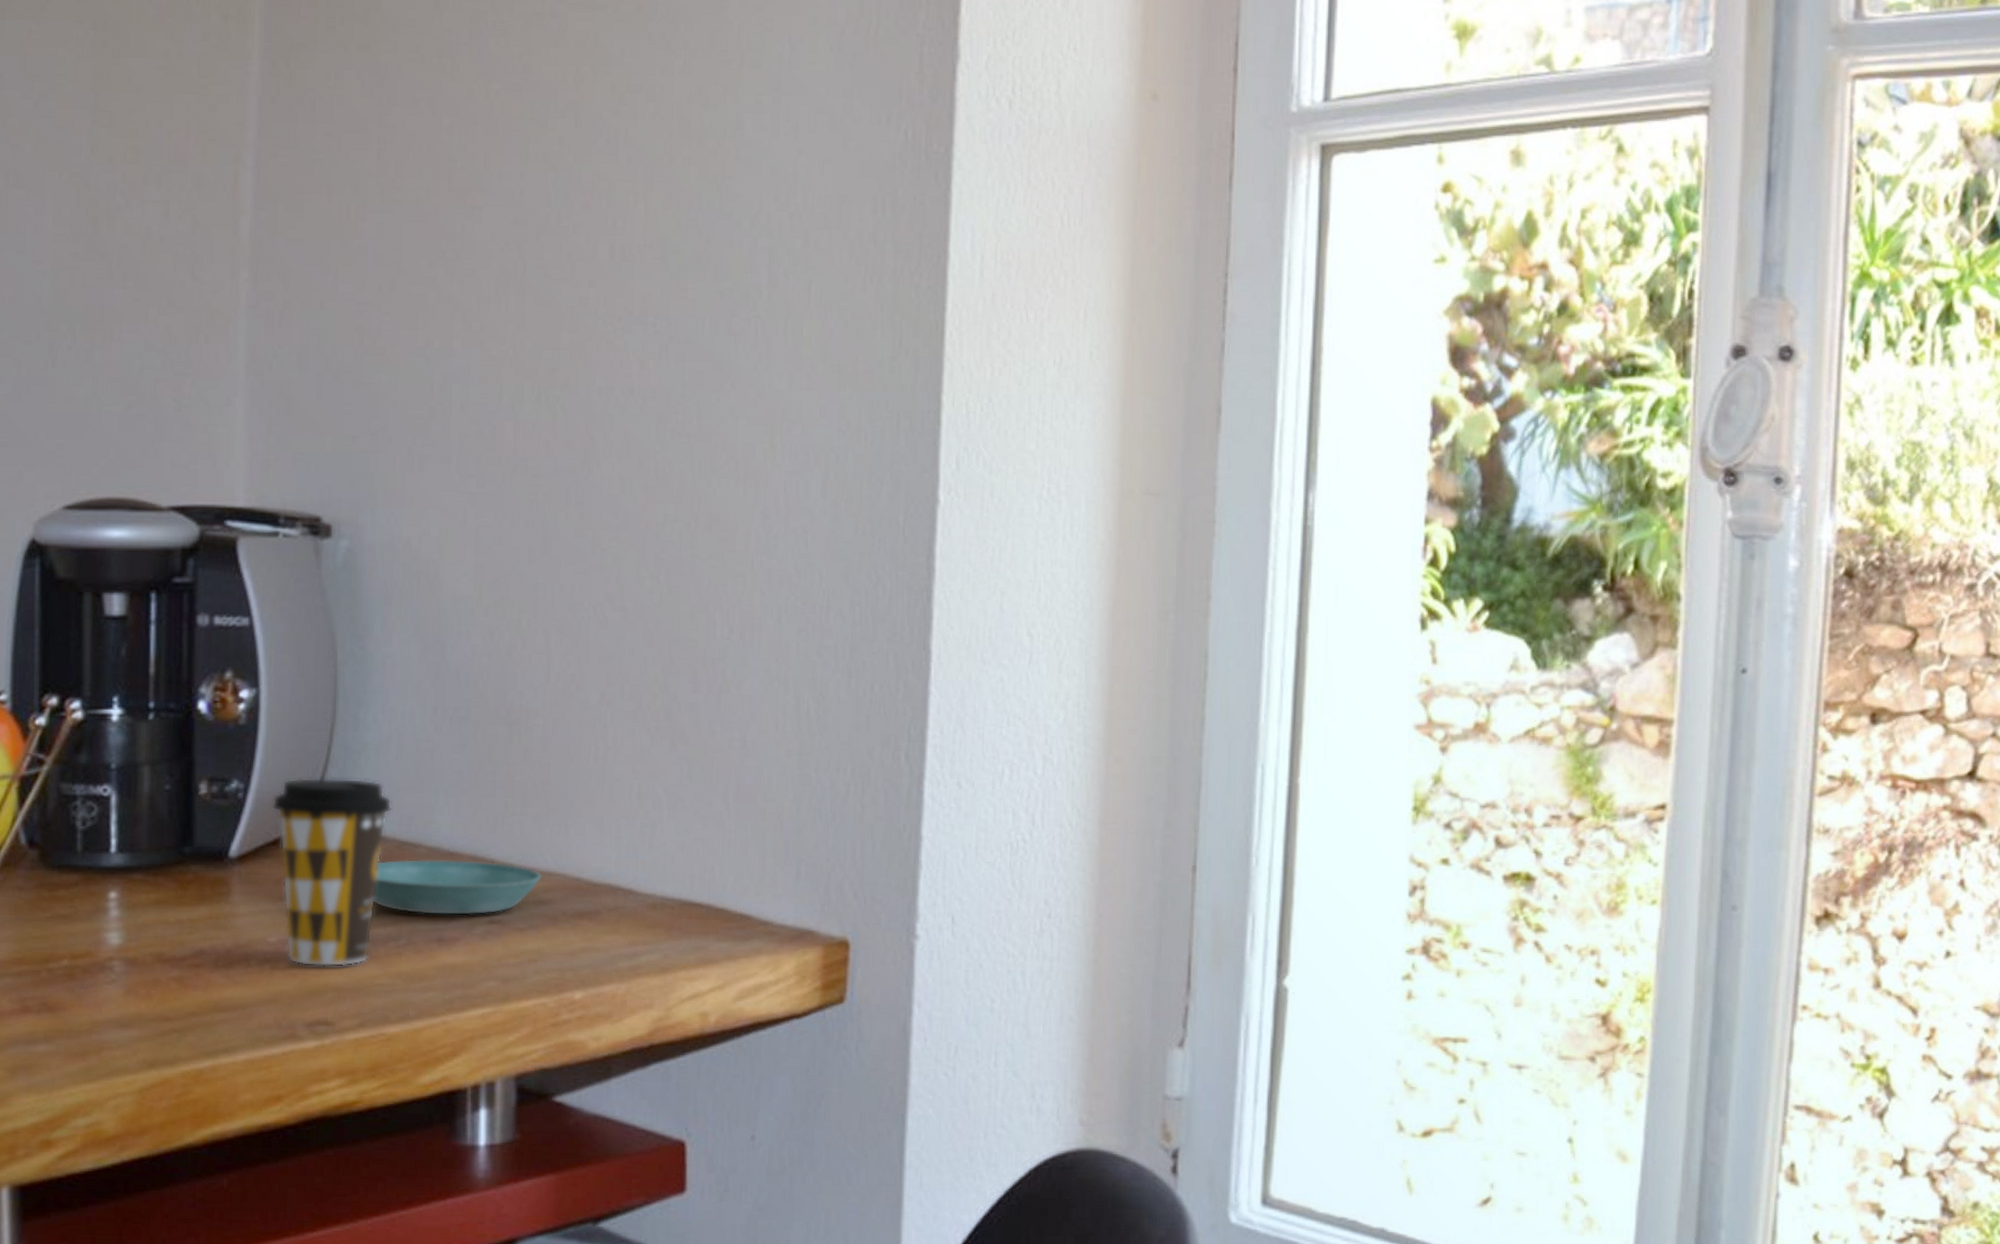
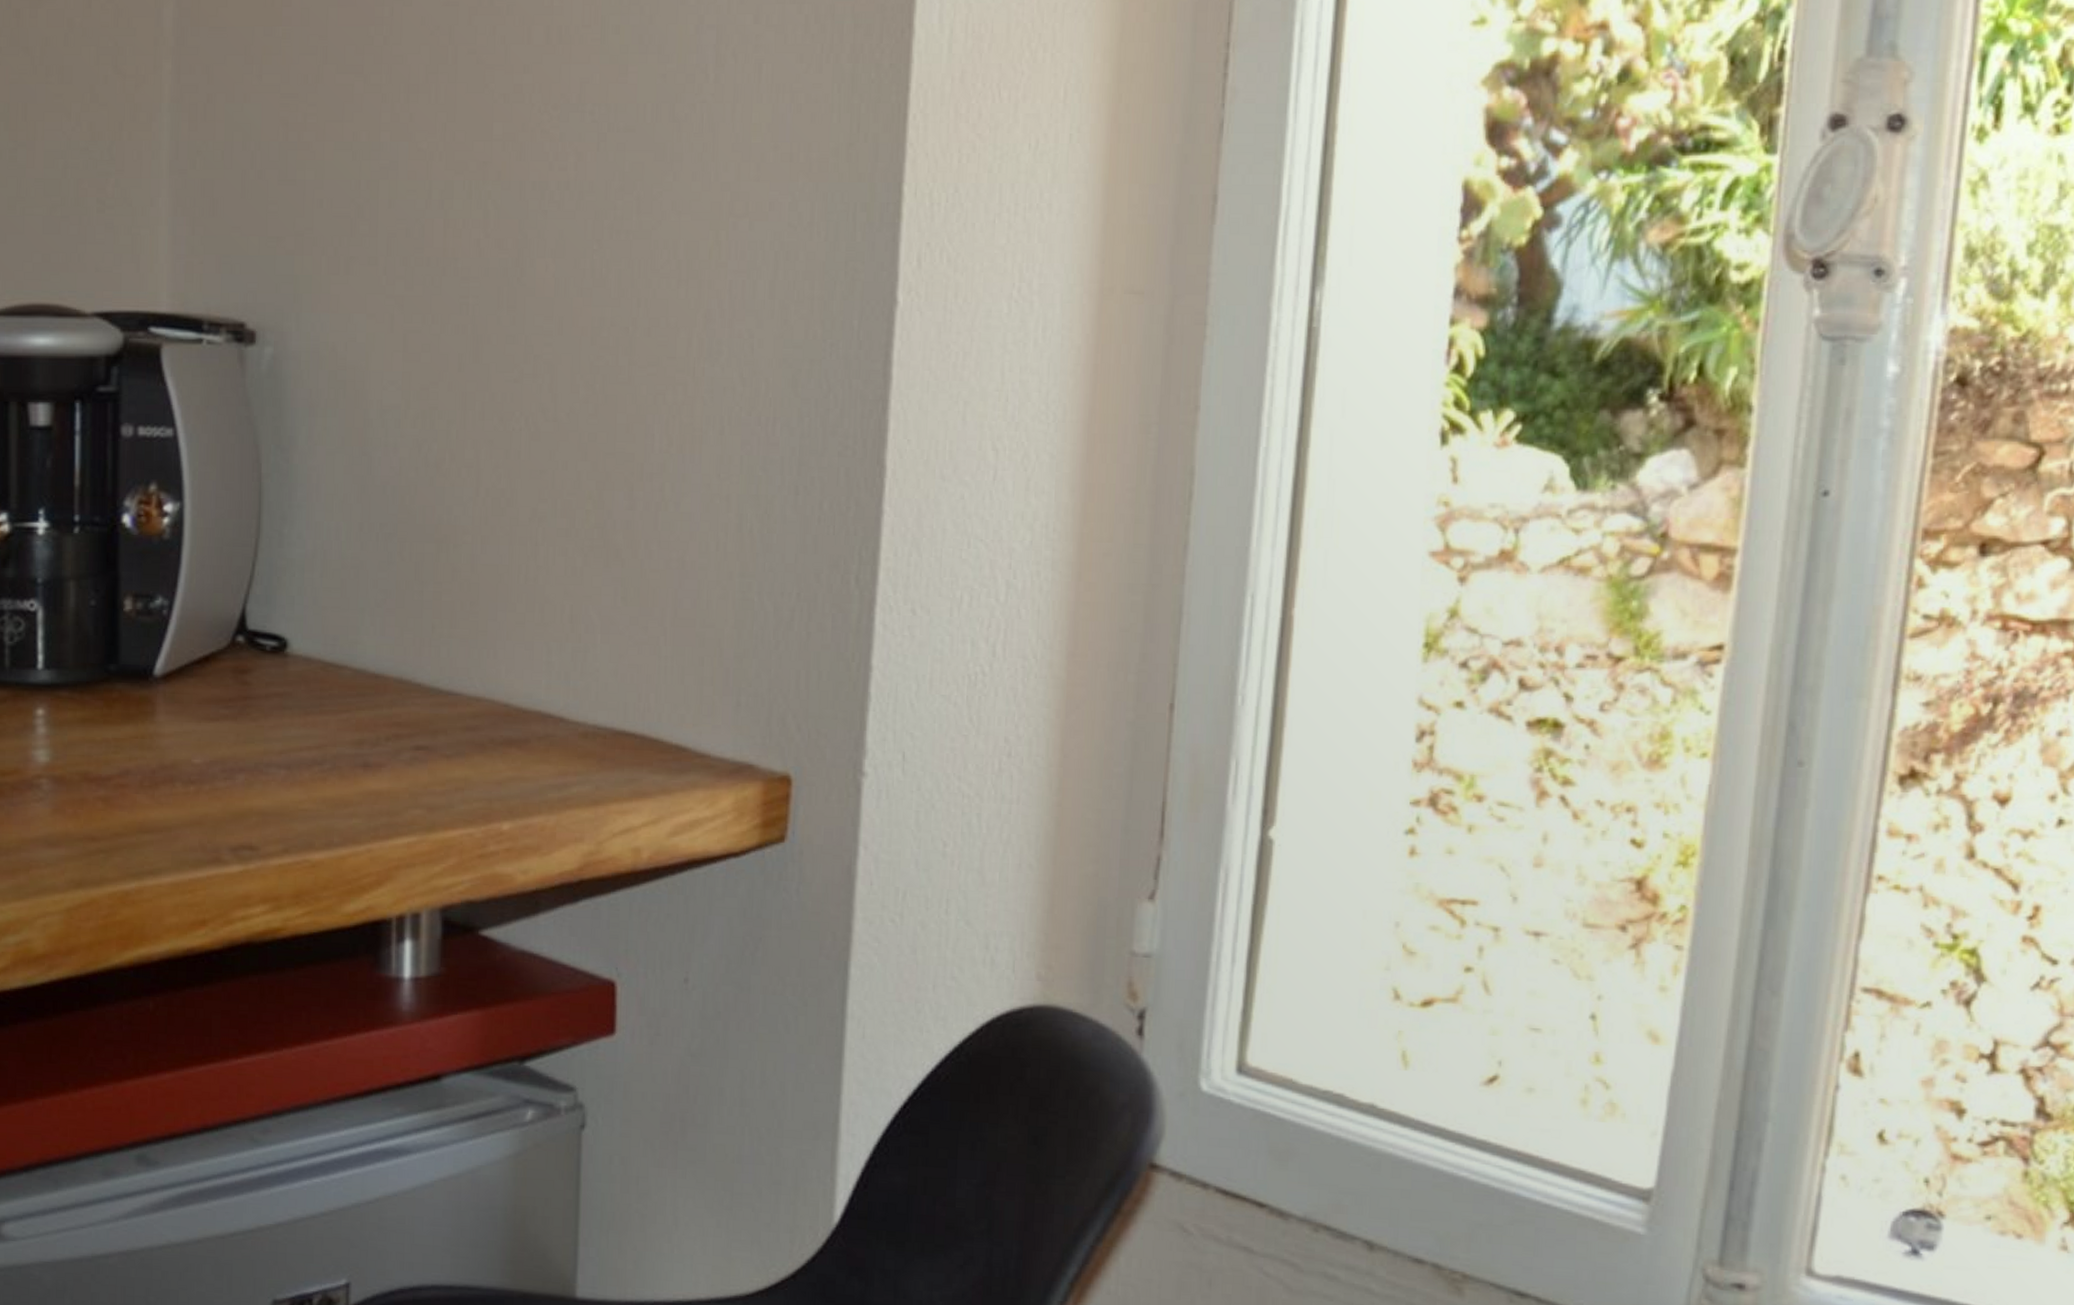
coffee cup: present [271,777,393,967] -> none [196,595,318,791]
saucer: present [373,859,542,915] -> none [297,681,469,740]

